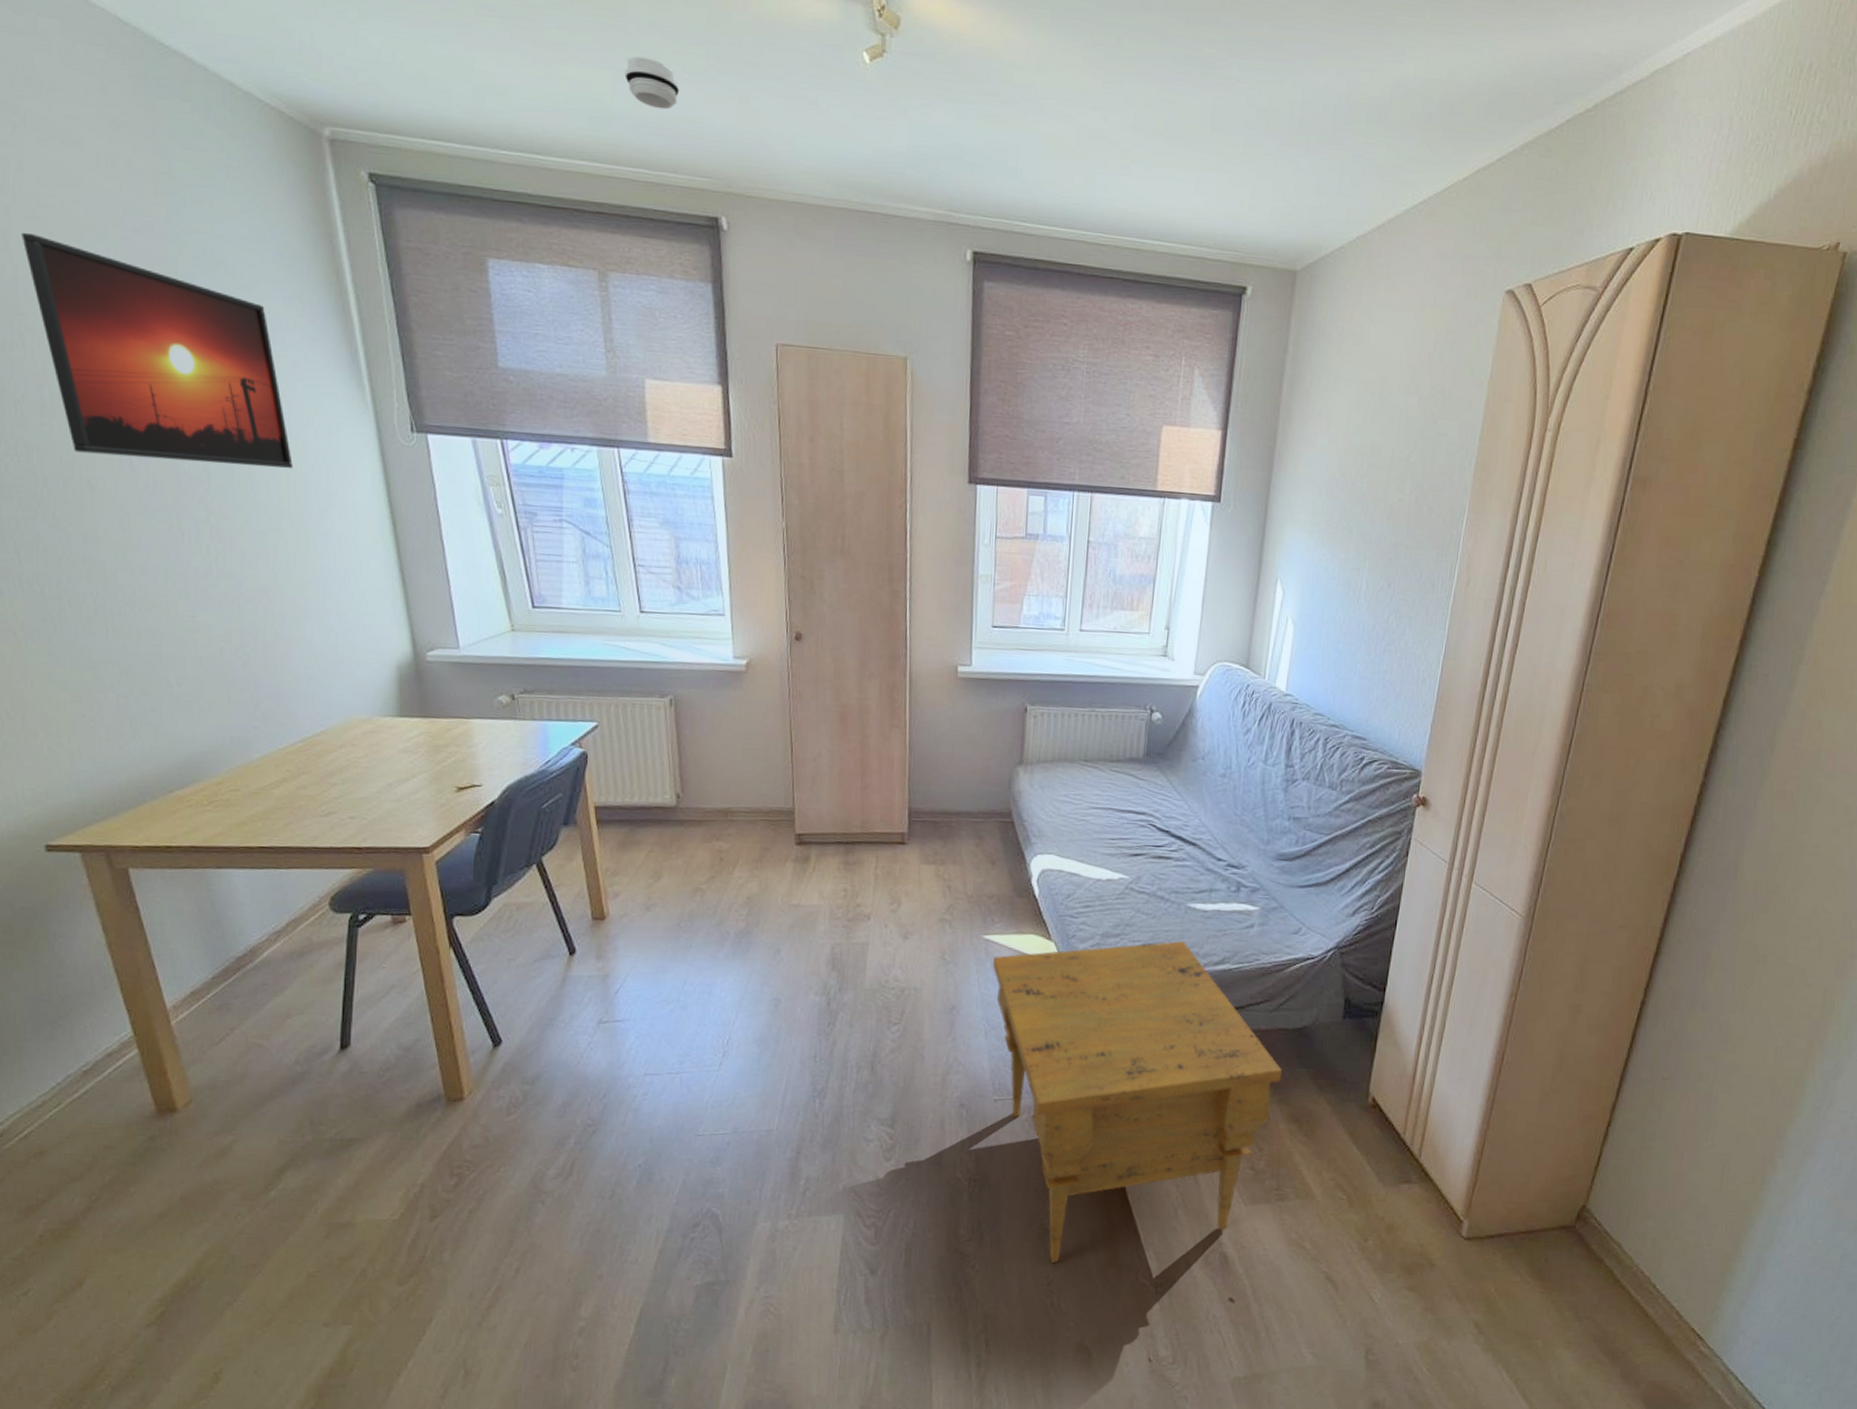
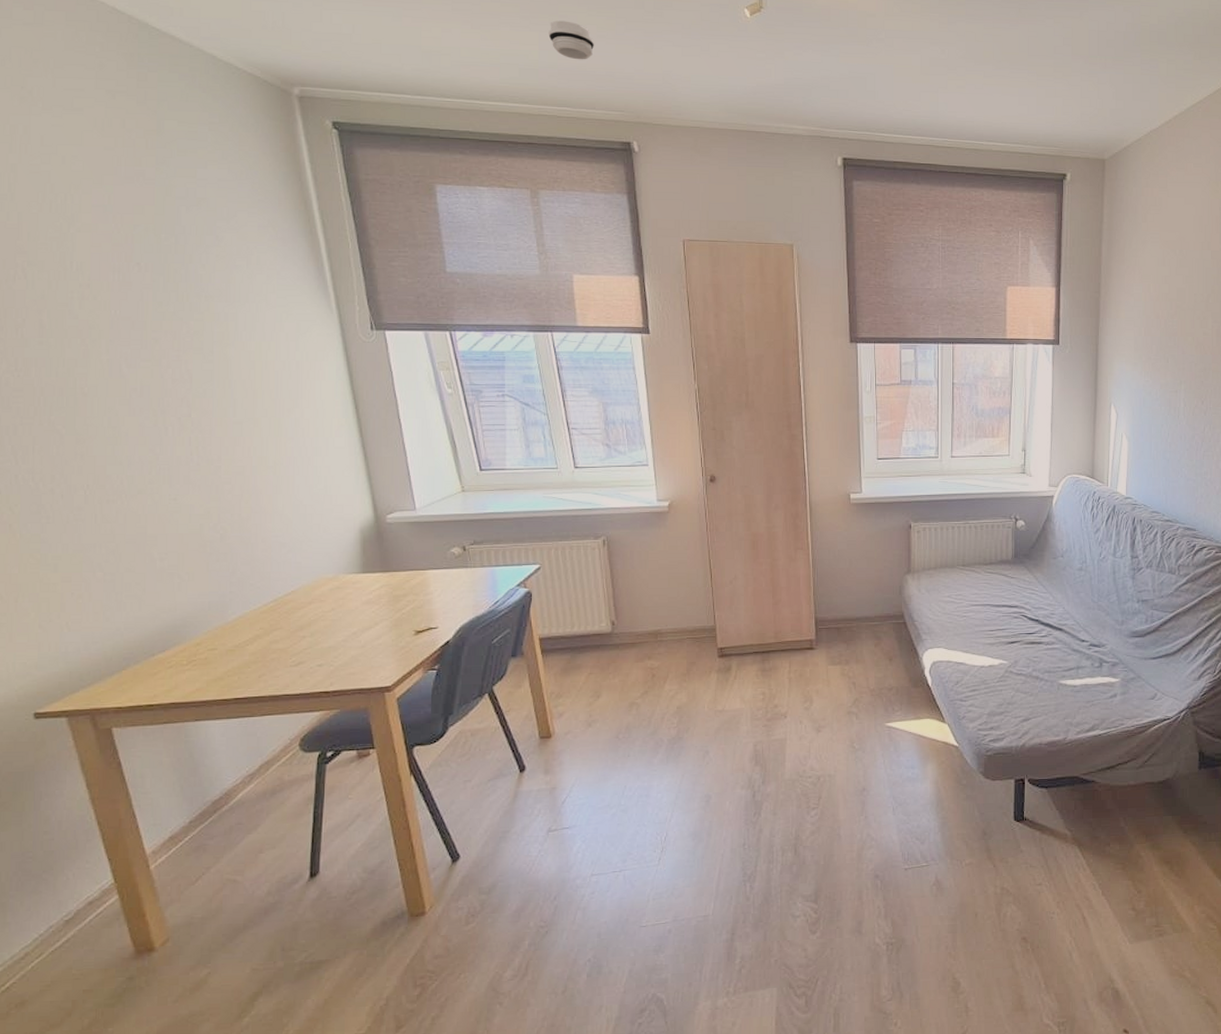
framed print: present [22,232,293,469] -> none [26,184,266,368]
nightstand: present [993,941,1283,1264] -> none [896,714,1152,1014]

